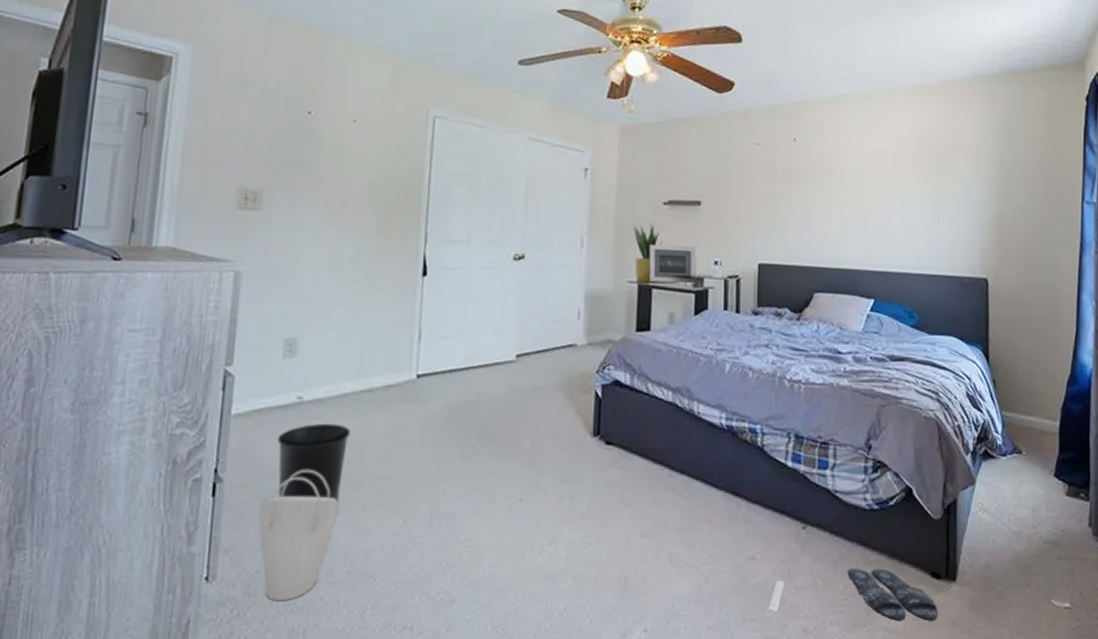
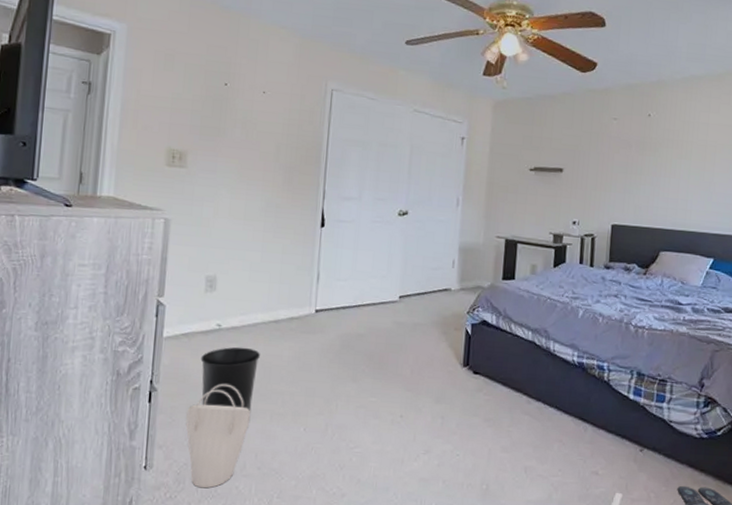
planter: present [633,225,663,283] -> none [502,188,528,239]
picture frame: present [648,244,697,284] -> none [515,205,557,241]

